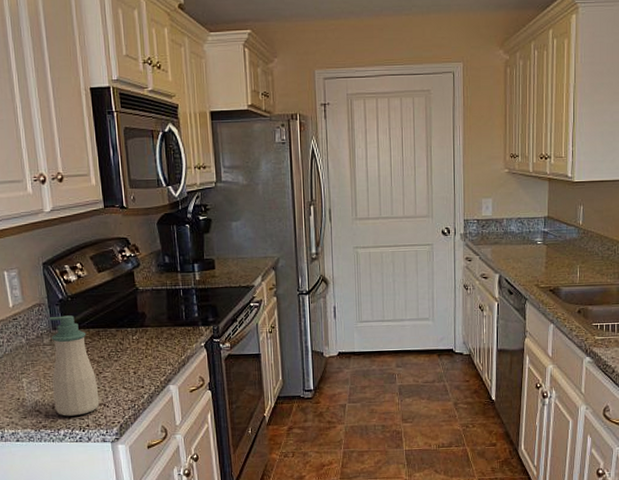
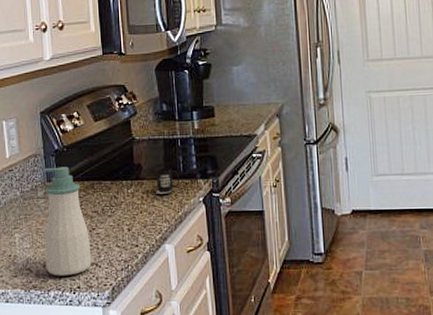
mug: none [160,316,182,340] -> present [156,168,179,194]

